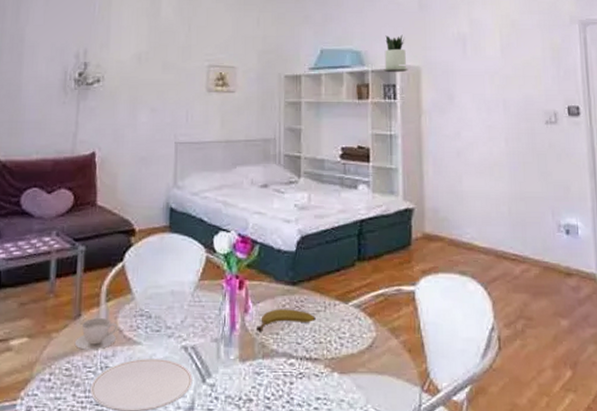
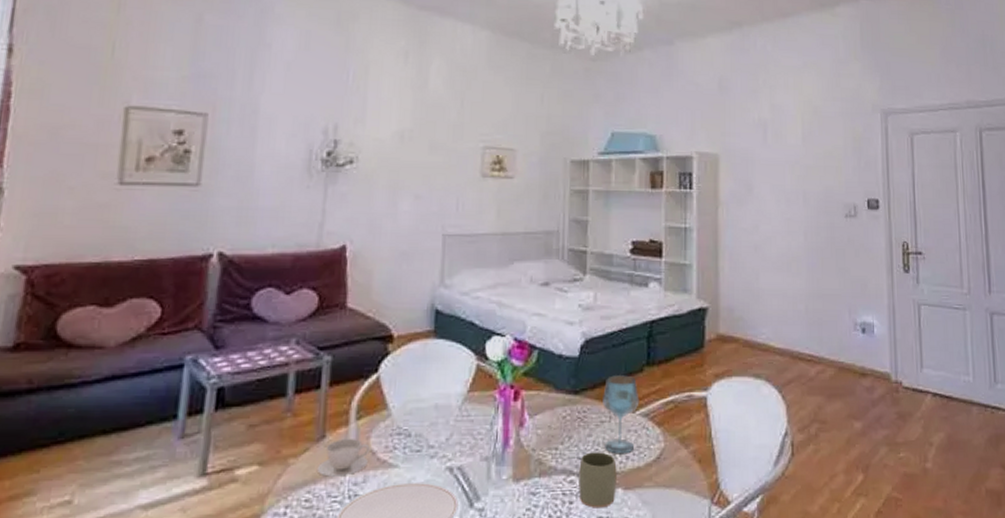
fruit: present [255,309,316,332] -> none [532,420,599,448]
mug: none [298,338,333,390] -> present [579,452,617,508]
wine glass: none [318,269,352,341] -> present [603,375,640,454]
planter: present [383,34,408,73] -> none [679,118,706,160]

